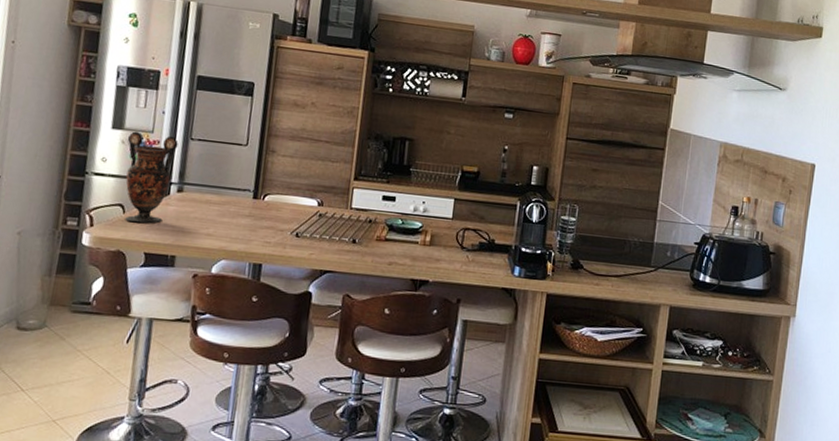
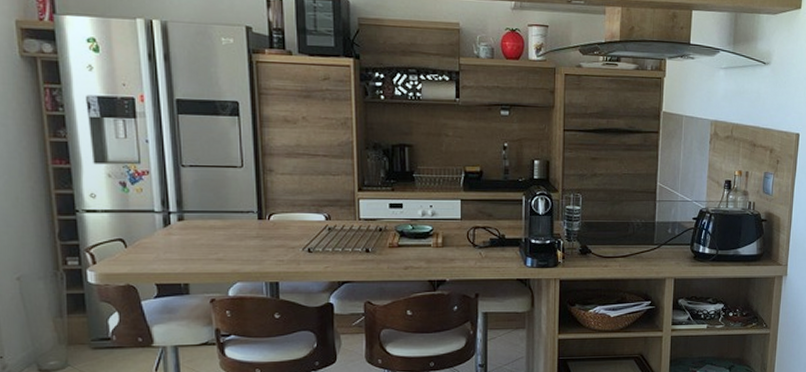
vase: present [125,131,179,224] -> none [115,163,169,256]

